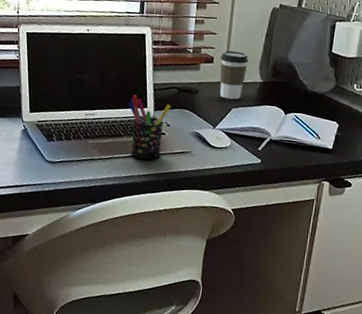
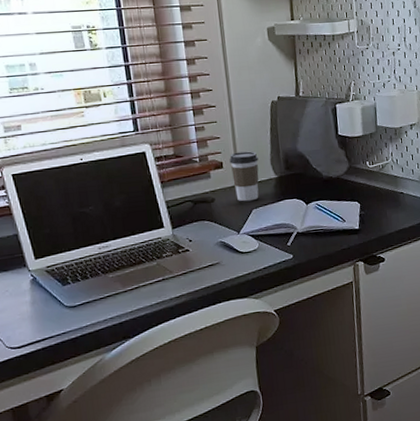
pen holder: present [128,95,172,160] -> none [142,217,190,282]

